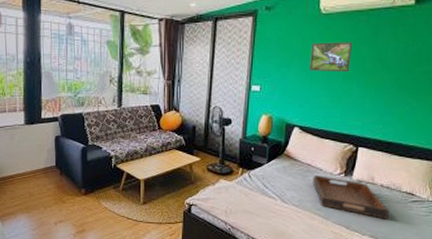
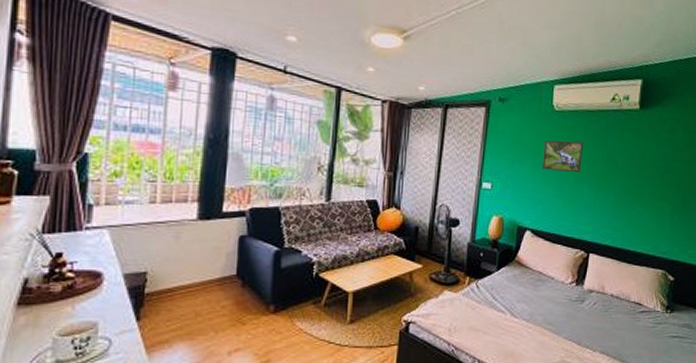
serving tray: present [313,175,389,219] -> none [544,285,619,332]

